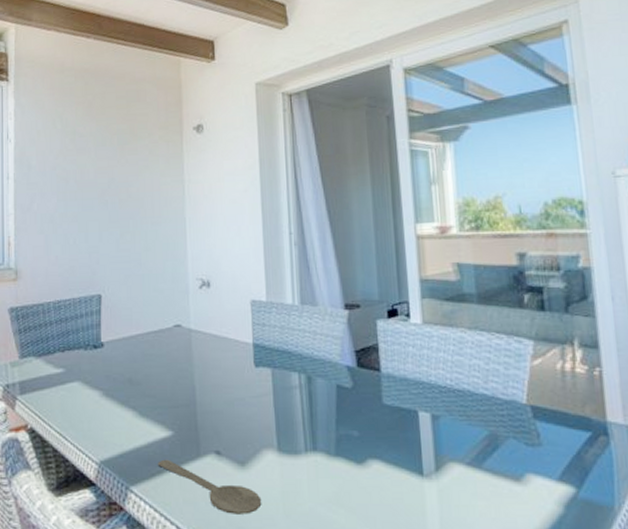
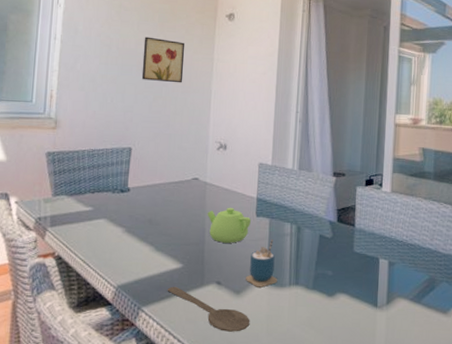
wall art: none [103,163,152,214] -> present [141,36,185,83]
teapot: none [195,357,250,402] -> present [207,207,252,243]
cup: none [250,394,289,456] -> present [246,239,277,288]

